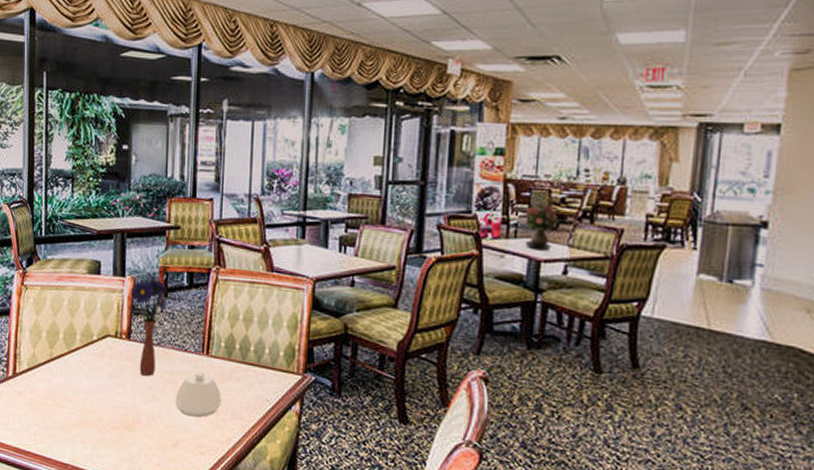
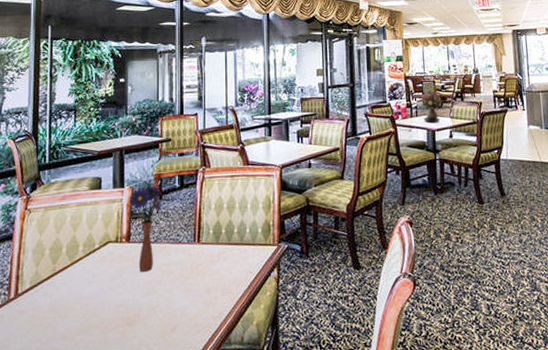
sugar bowl: present [175,372,222,417] -> none [172,259,213,301]

